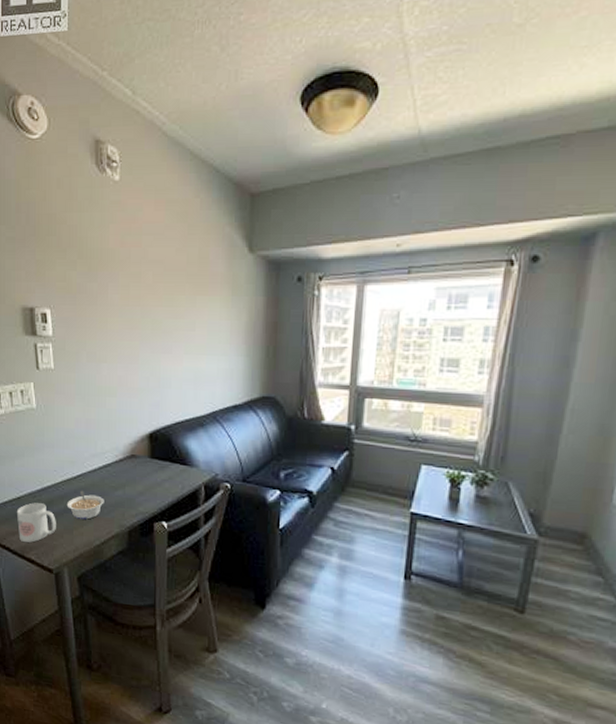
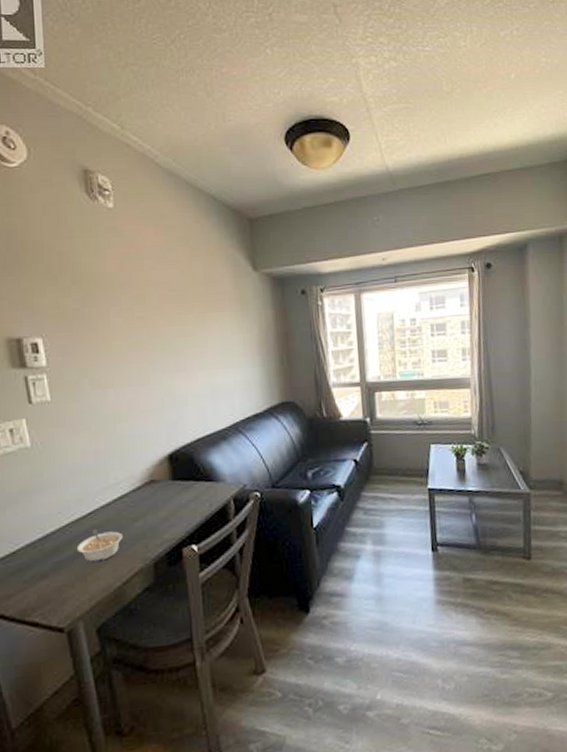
mug: present [16,503,56,543] -> none [11,553,65,604]

